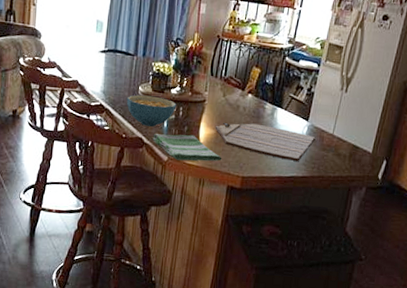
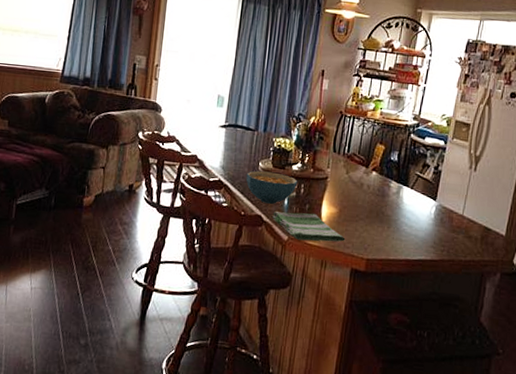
cutting board: present [214,122,316,161] -> none [337,200,444,243]

